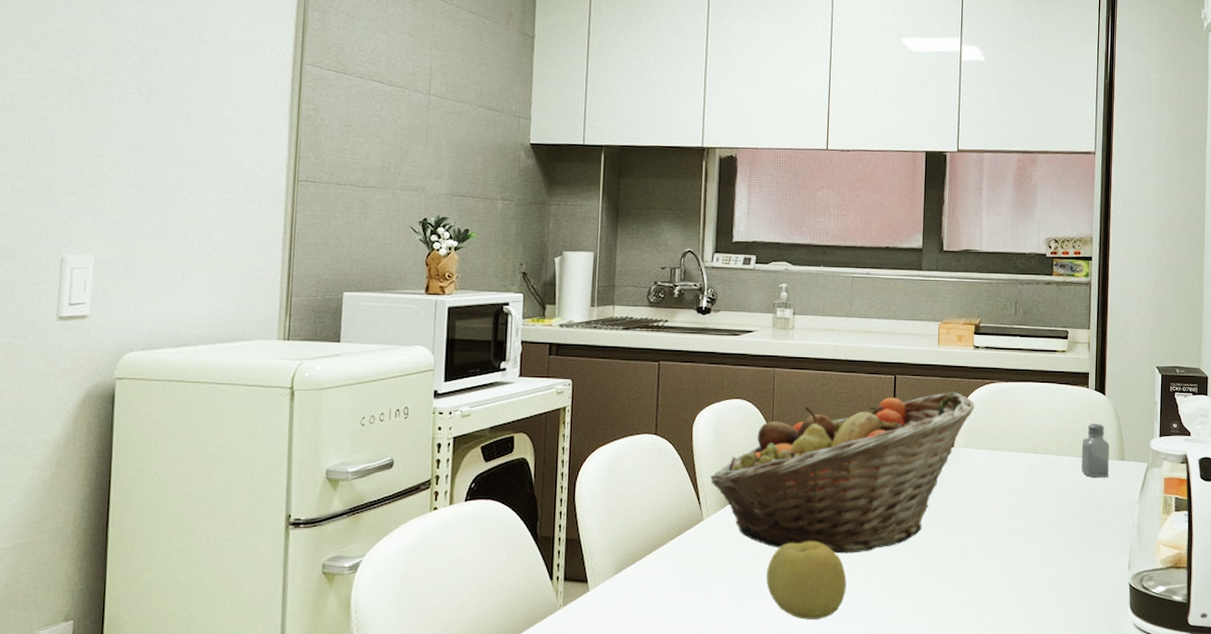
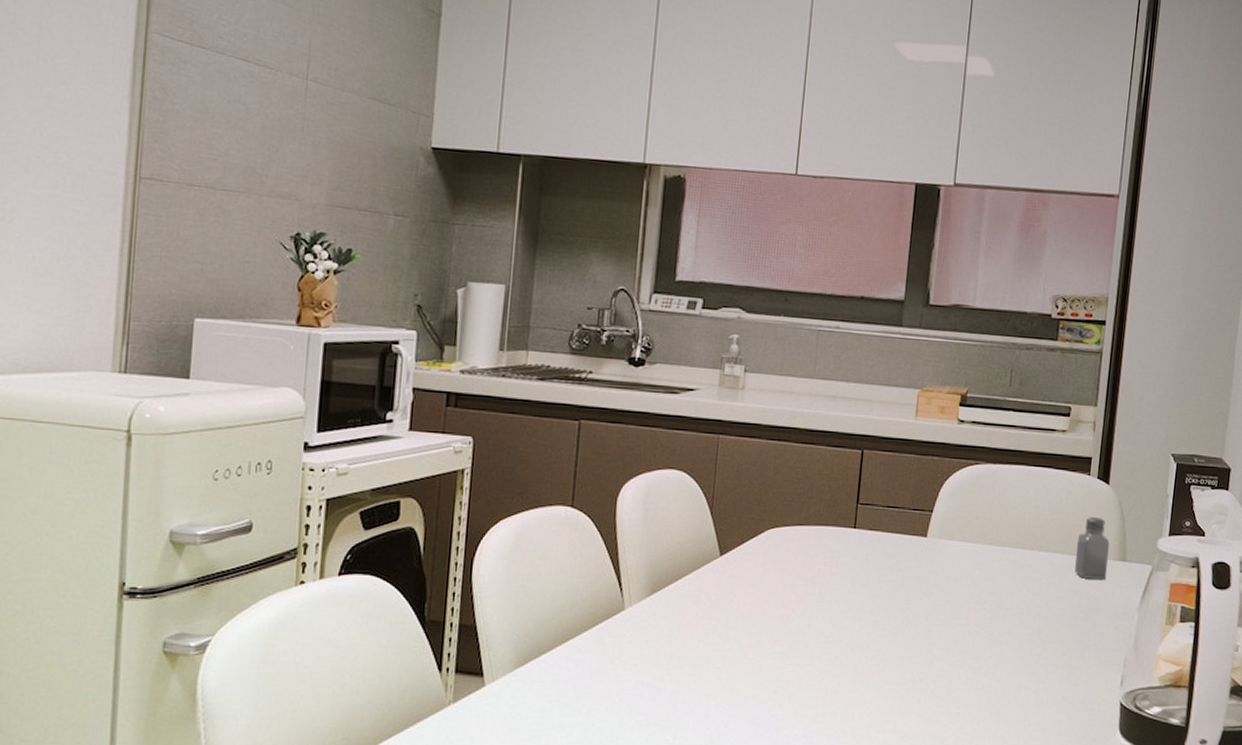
fruit basket: present [710,392,975,554] -> none [635,472,955,655]
fruit: present [766,541,847,620] -> none [696,638,791,729]

